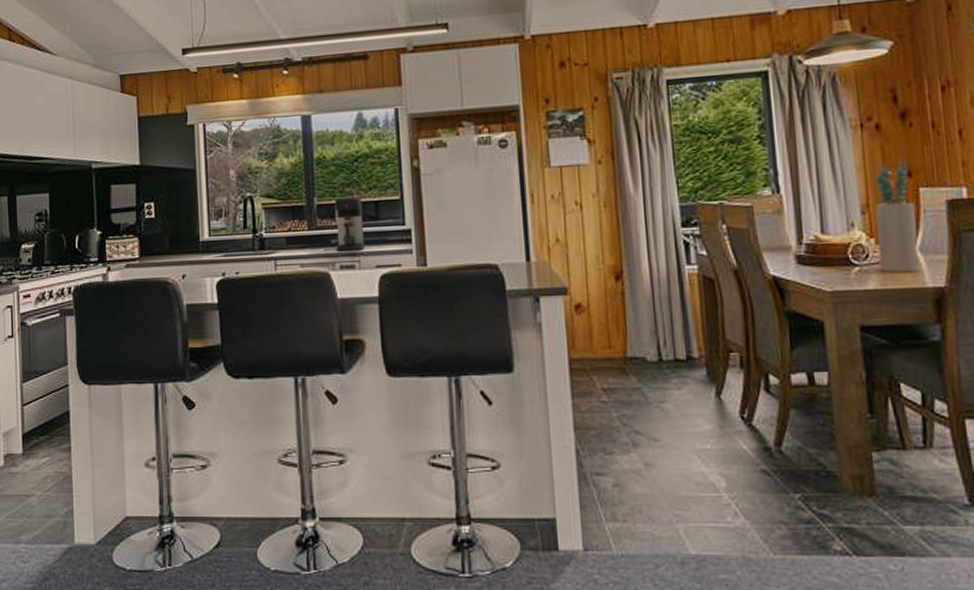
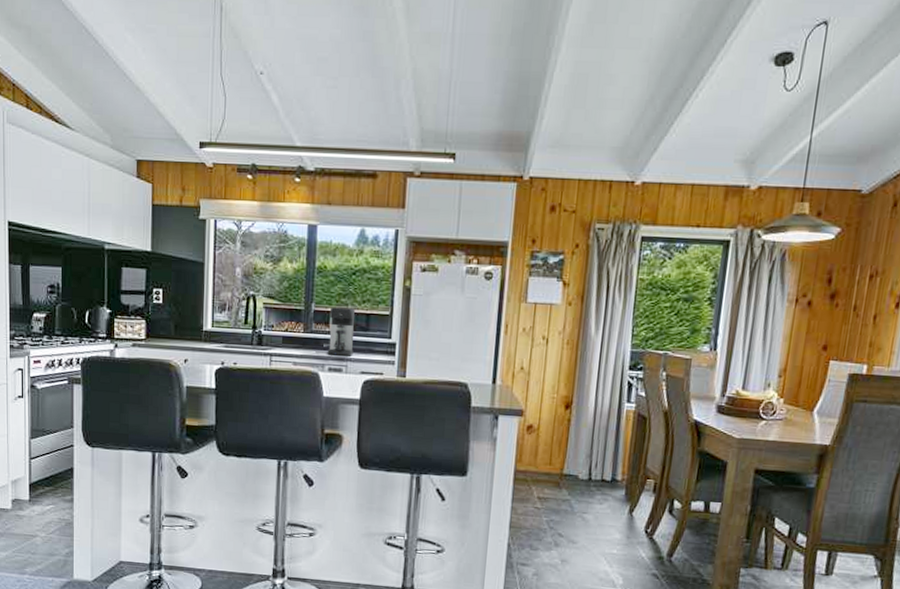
vase: present [875,156,919,274] -> none [782,331,826,431]

